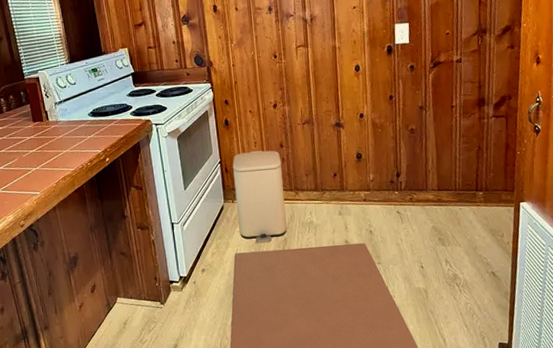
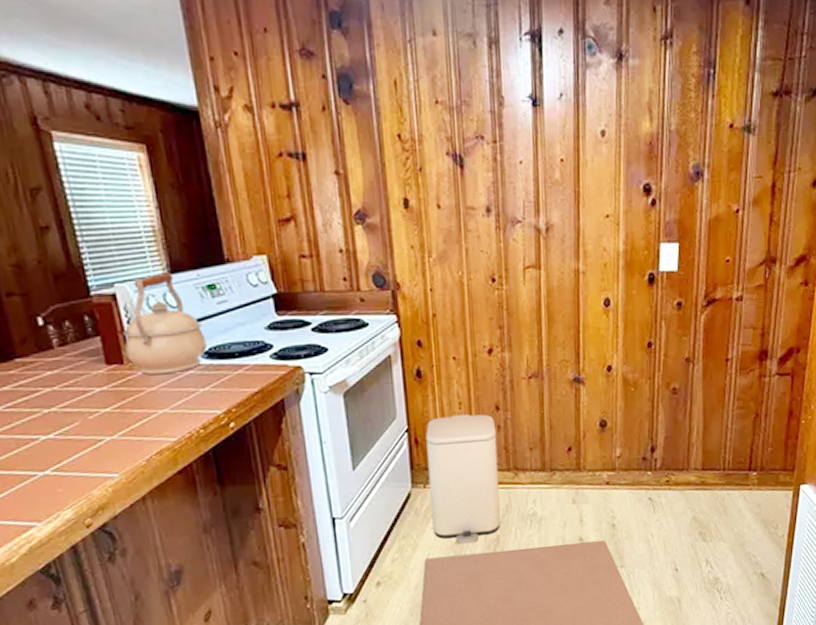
kettle: none [43,62,92,128] -> present [123,272,207,376]

